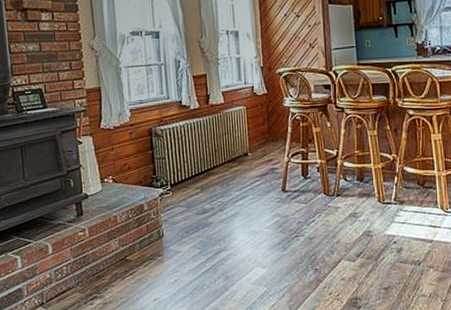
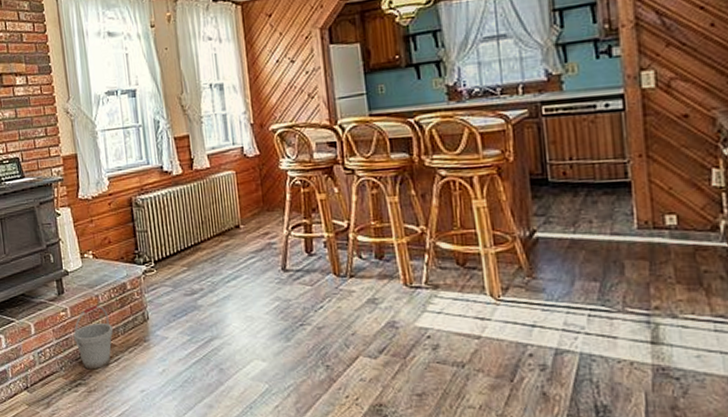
bucket: none [90,224,129,284] -> present [73,305,113,370]

